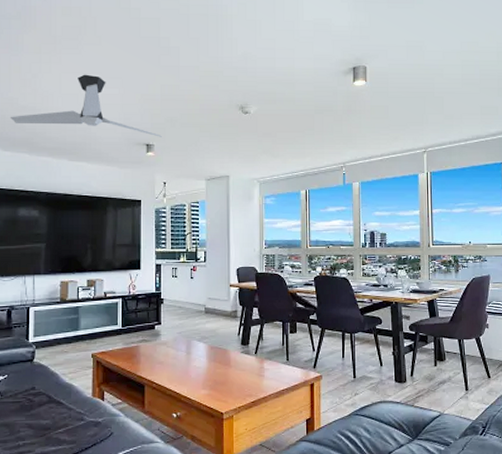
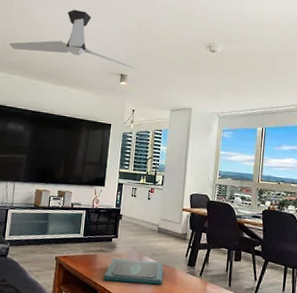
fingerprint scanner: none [149,345,216,373] -> present [103,258,164,285]

